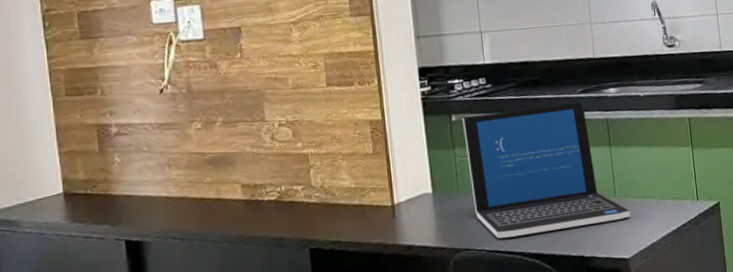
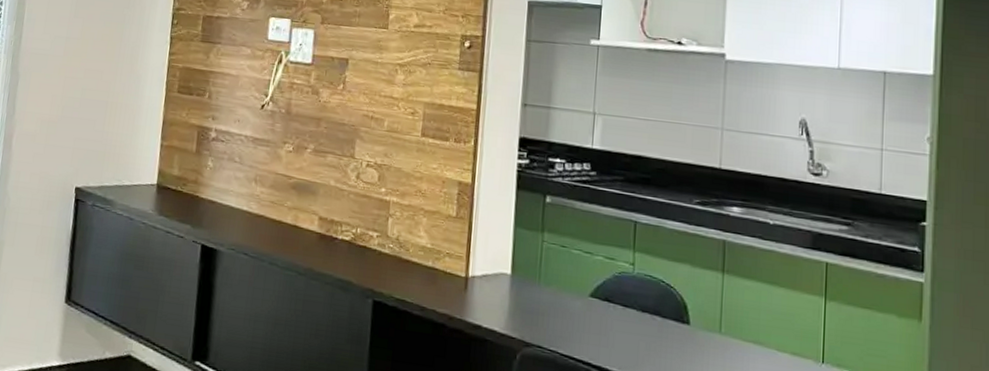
laptop: present [462,101,631,238] -> none [554,200,736,361]

